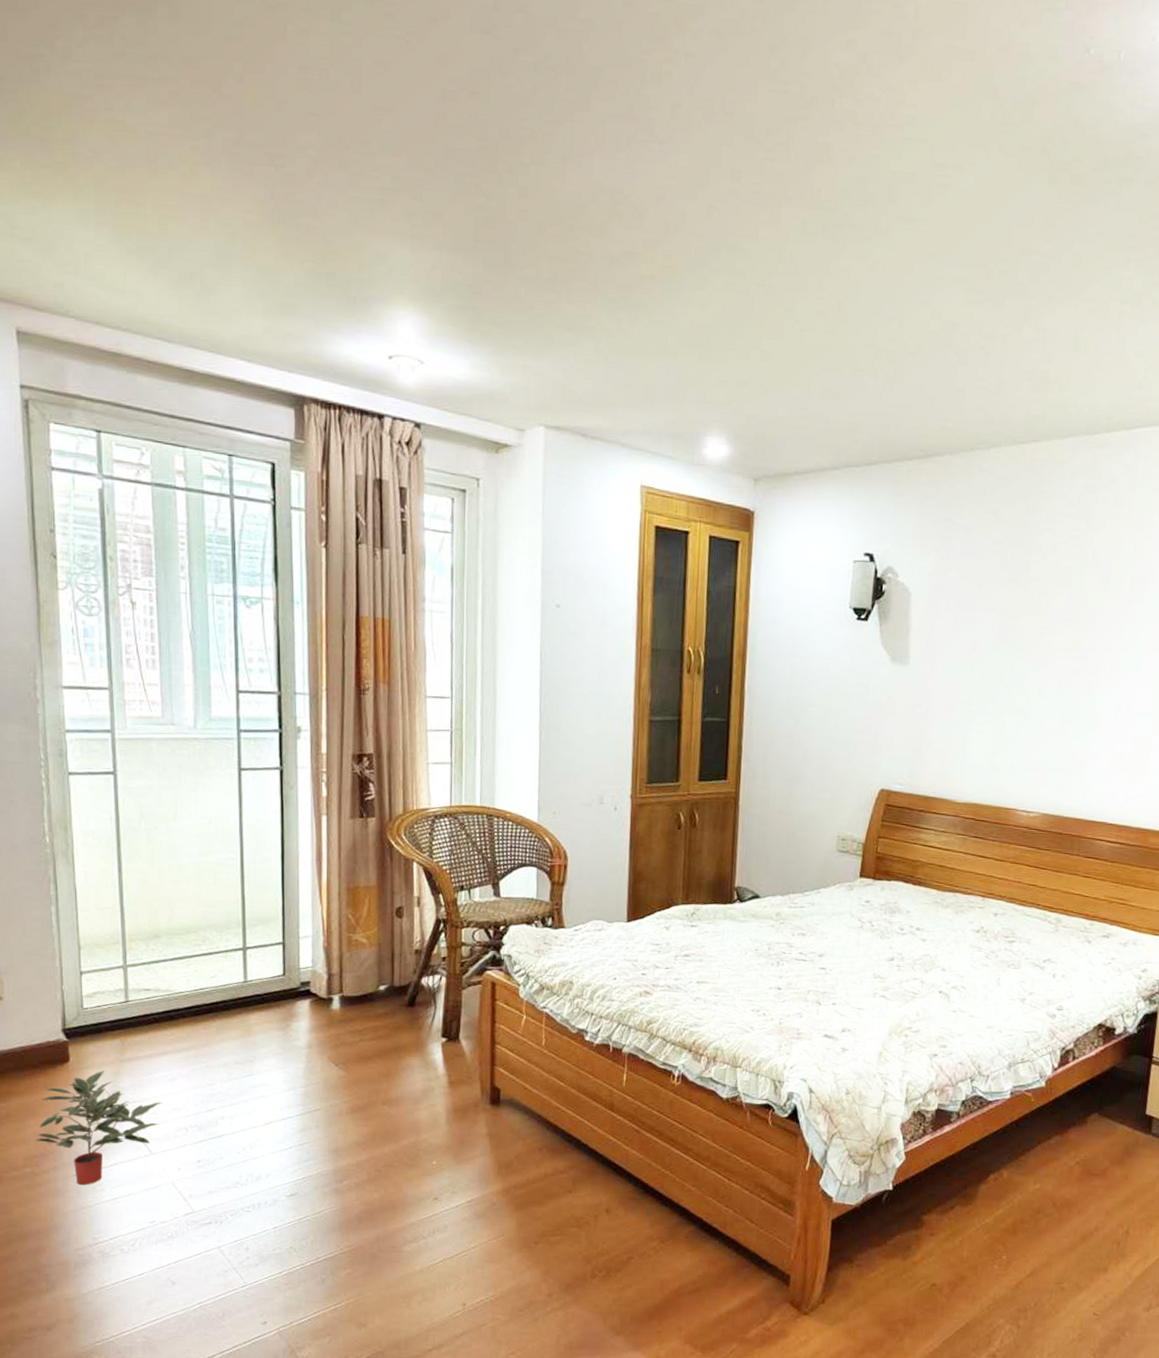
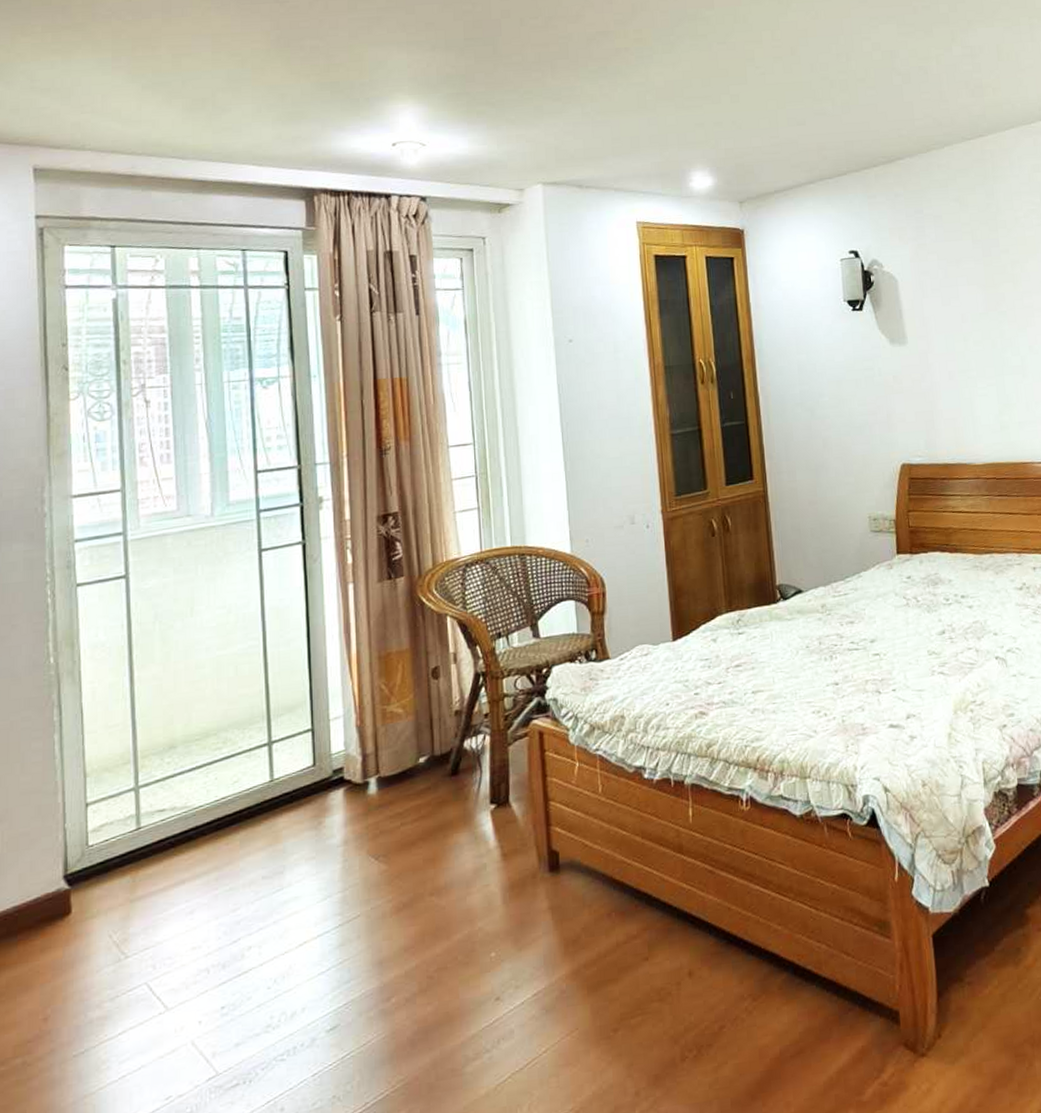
potted plant: present [35,1071,163,1185] -> none [28,917,180,1067]

